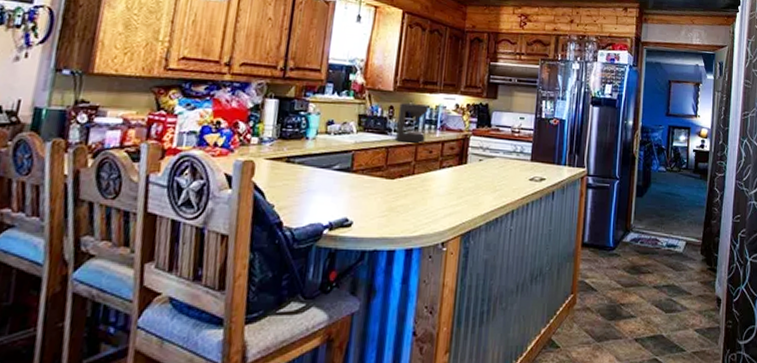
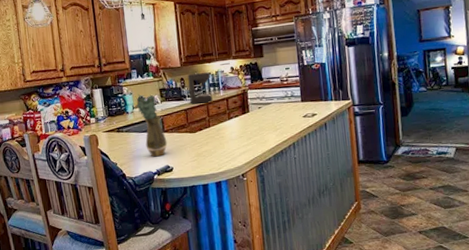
vase: none [321,115,353,204] -> present [136,93,168,157]

